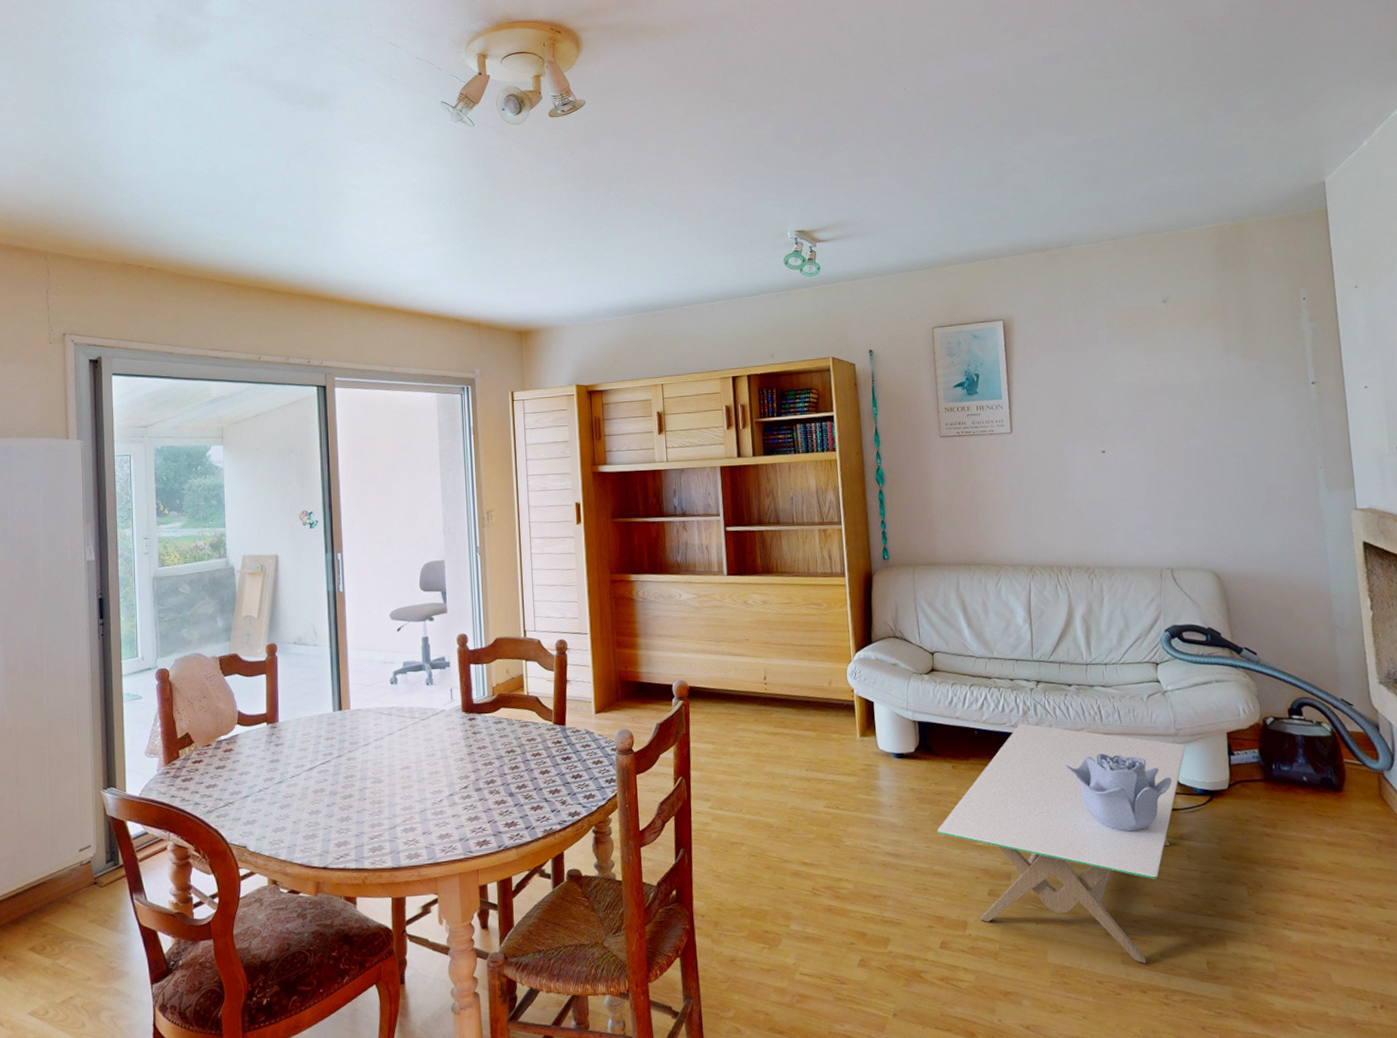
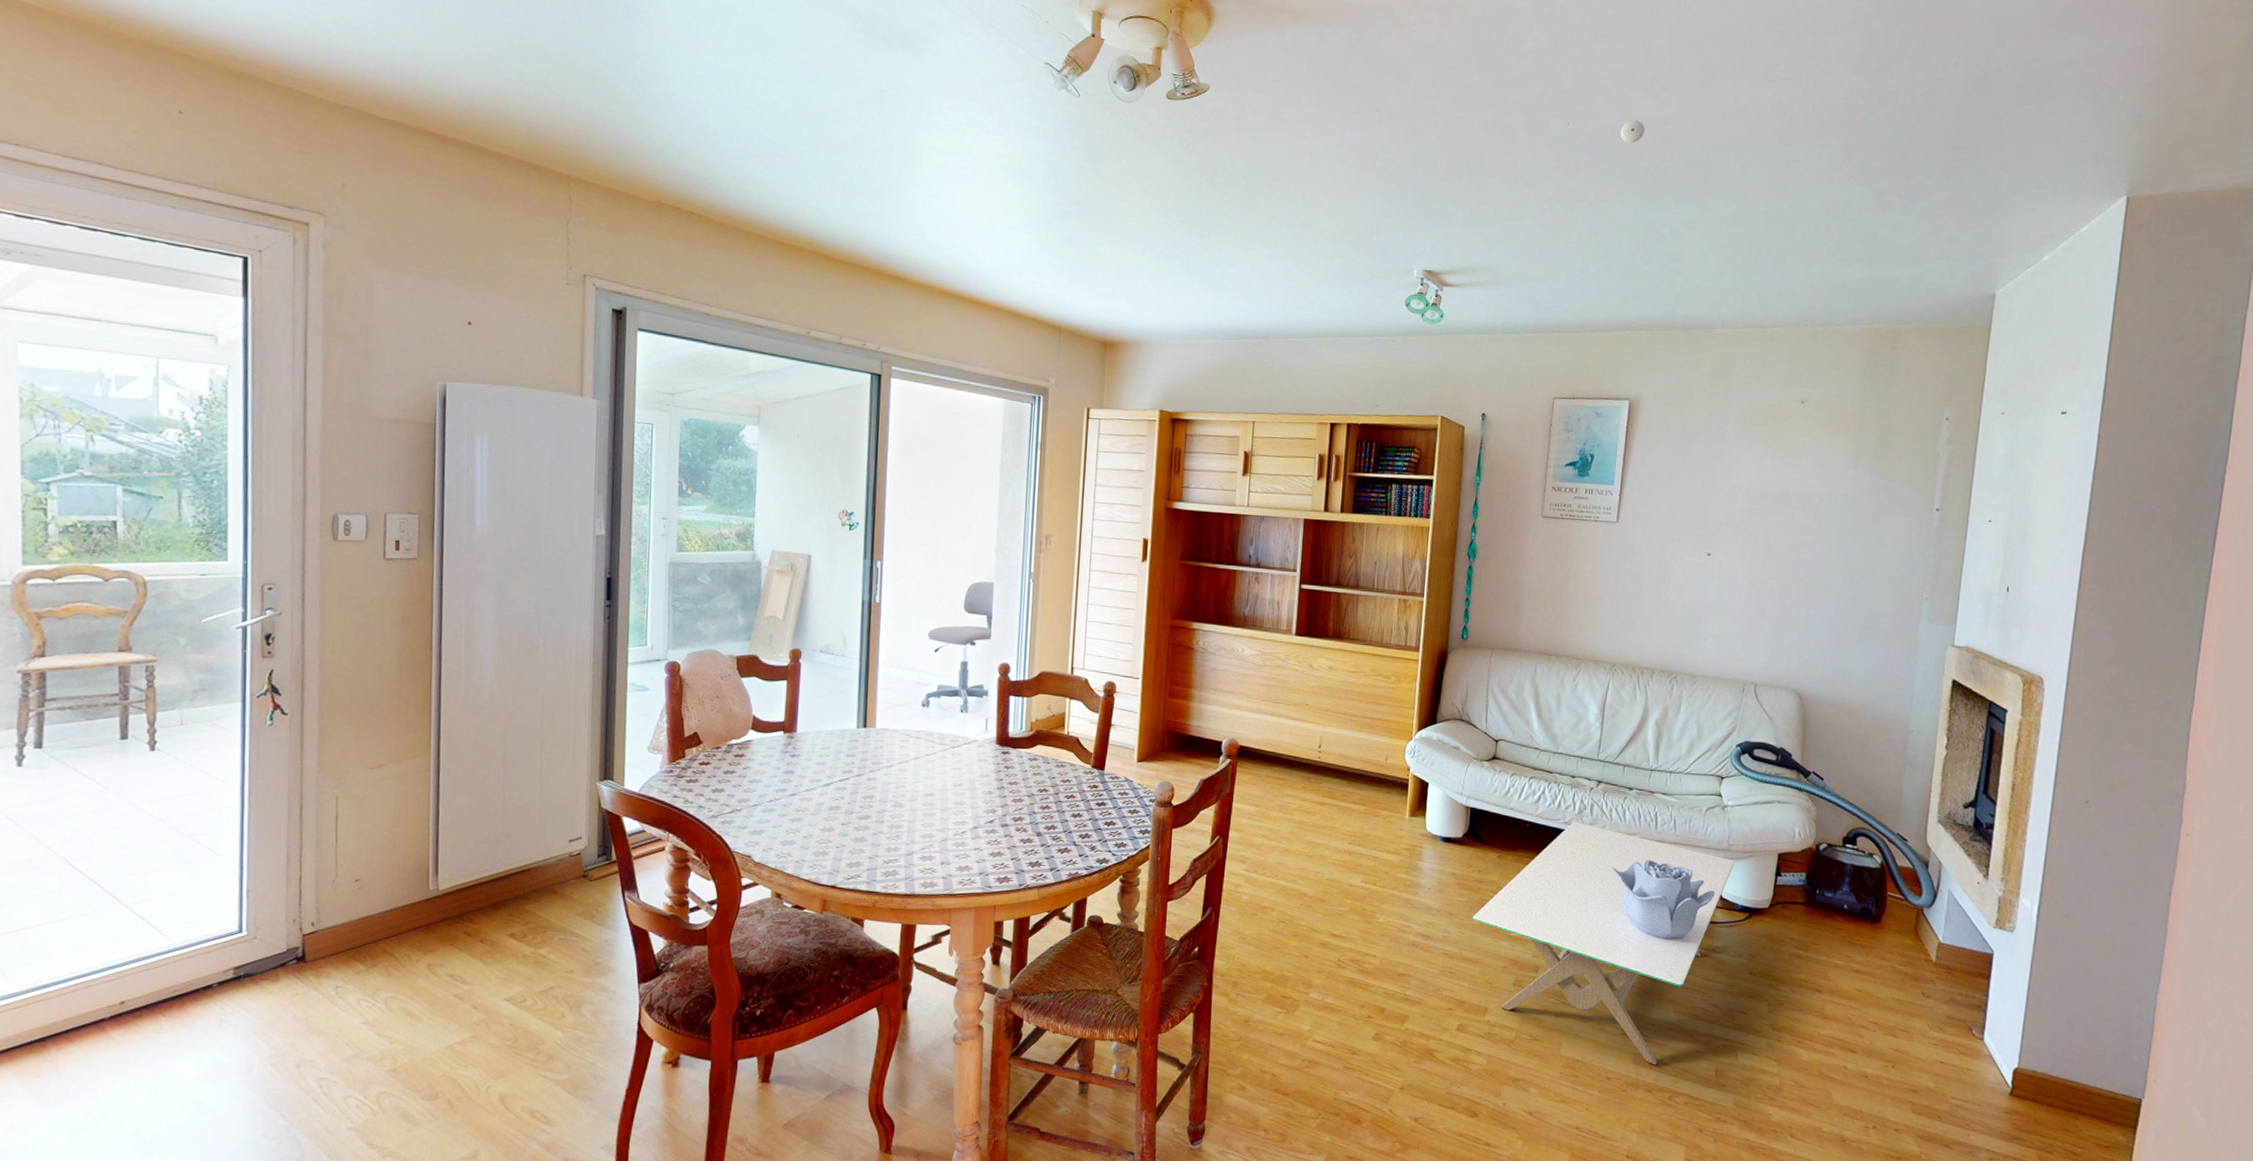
smoke detector: none [952,77,975,97] -> present [1620,120,1645,144]

